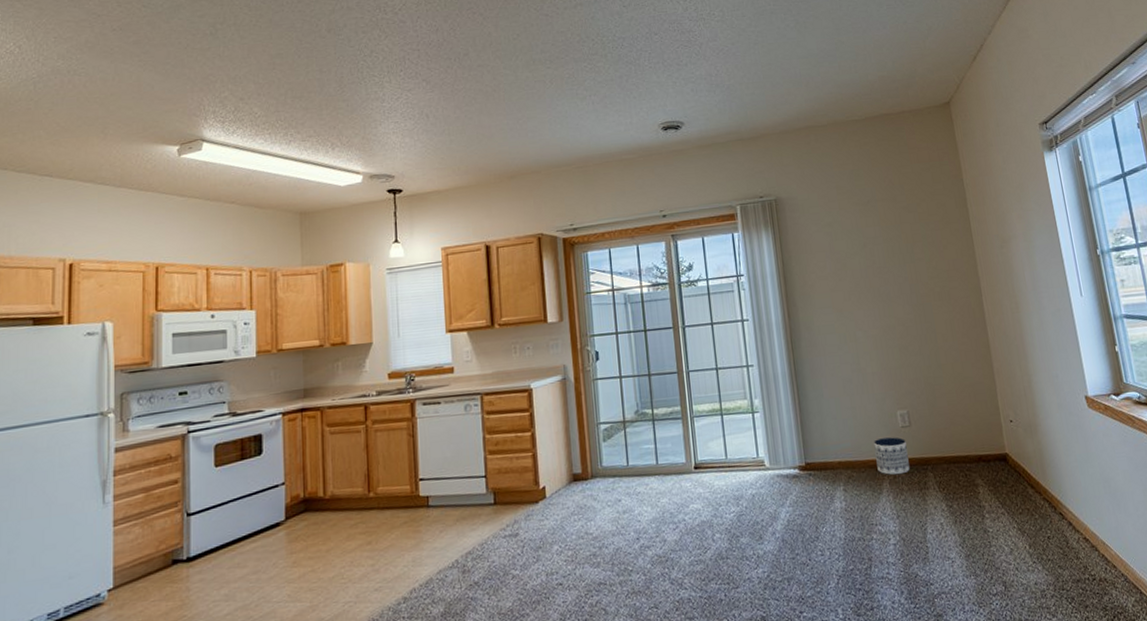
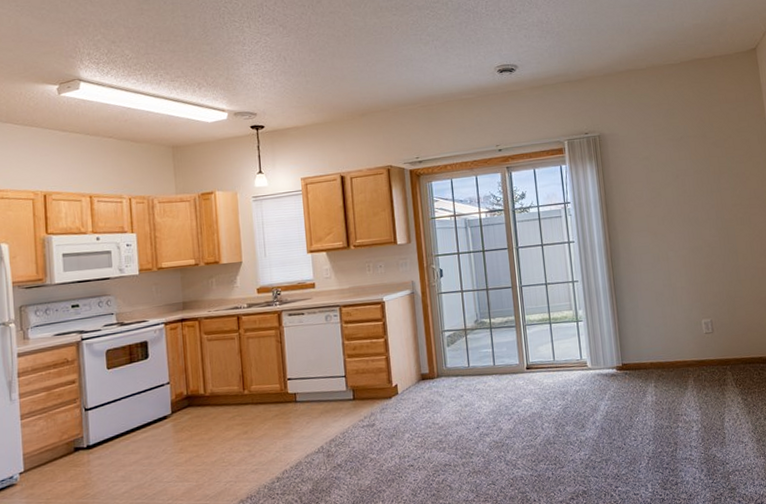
planter: present [874,437,910,476] -> none [681,342,712,374]

